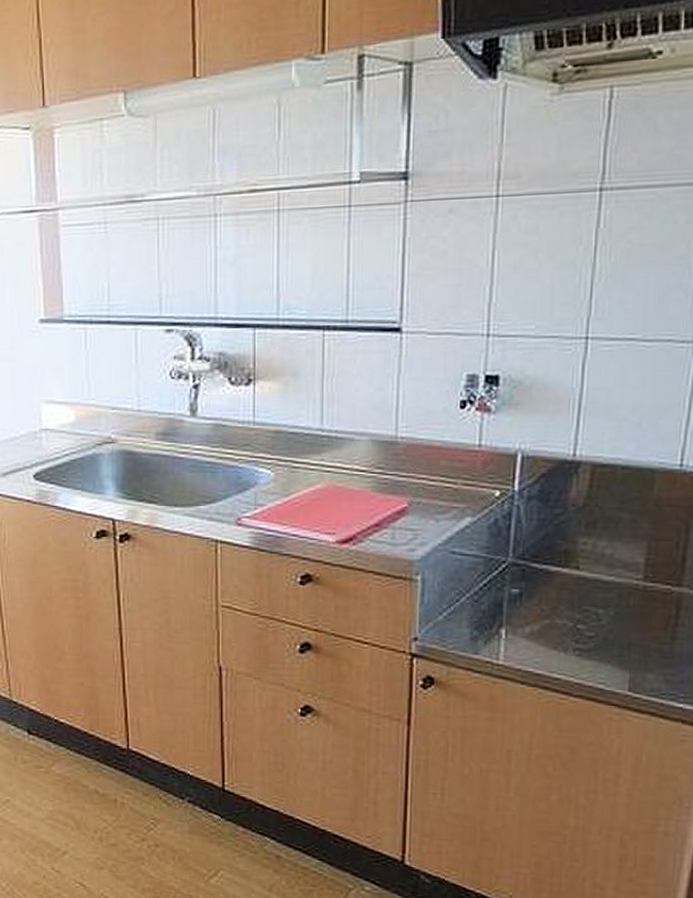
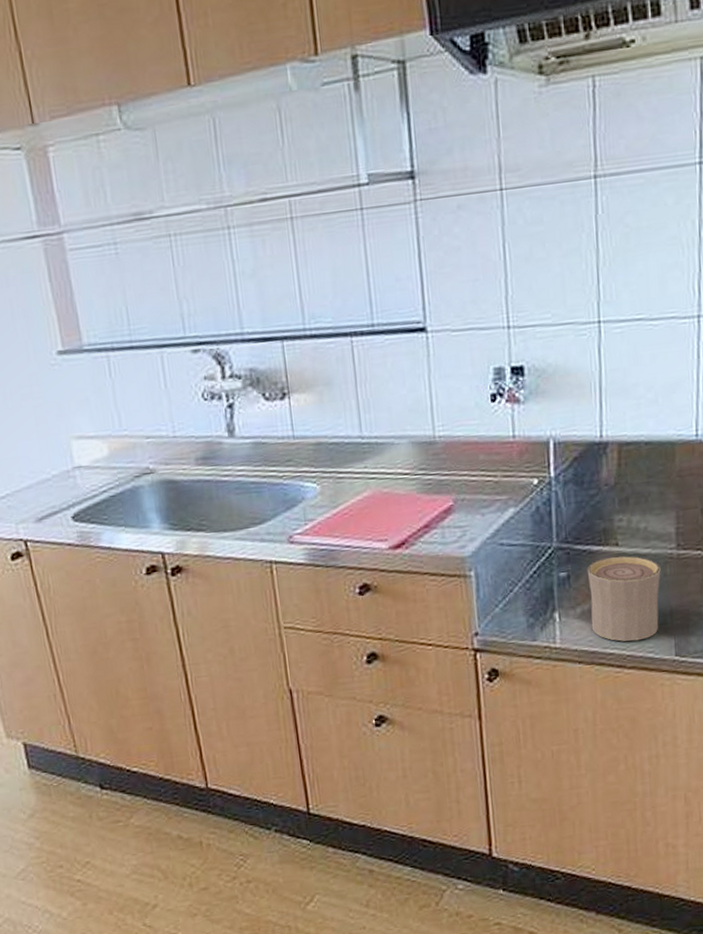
cup: none [539,579,625,670] -> present [587,556,662,641]

